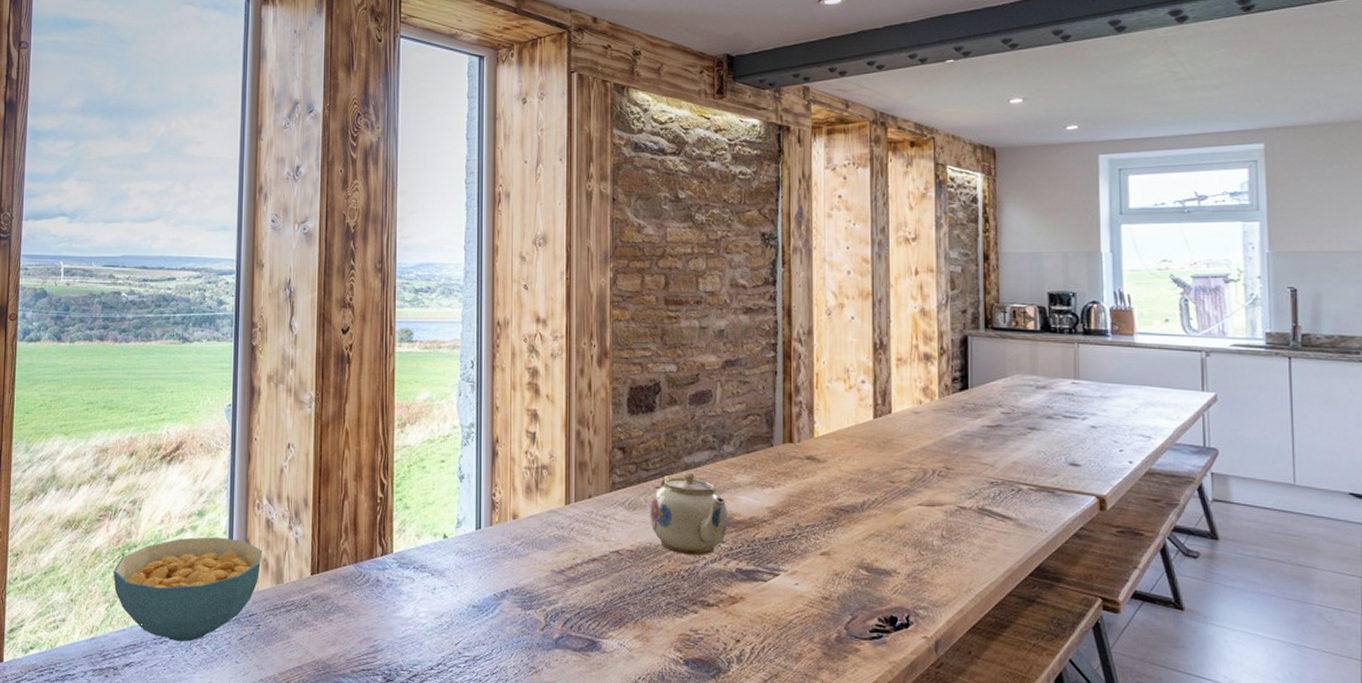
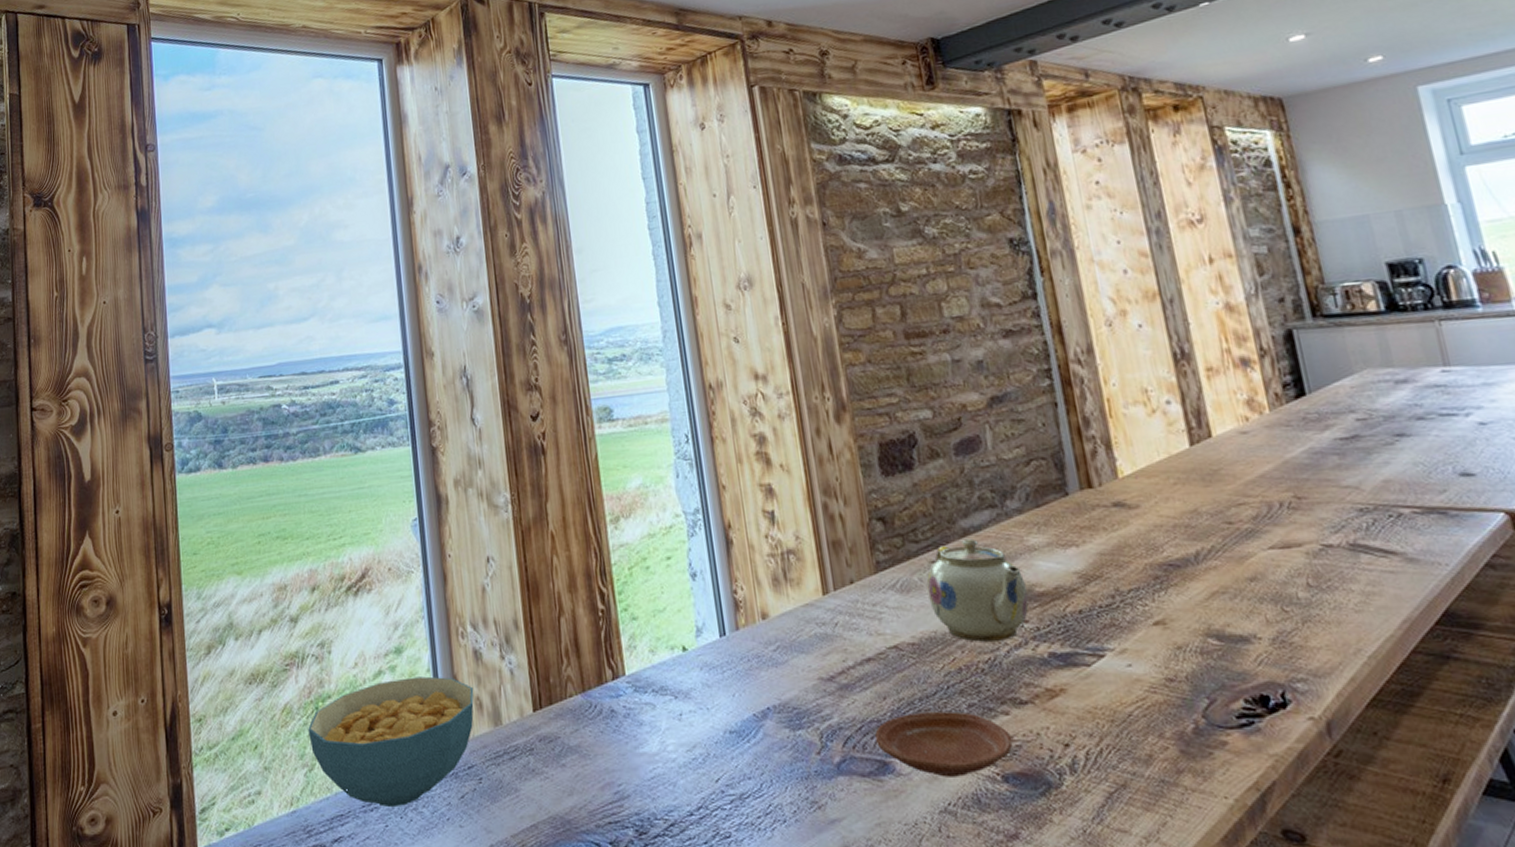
plate: none [590,605,697,658] -> present [875,711,1013,777]

